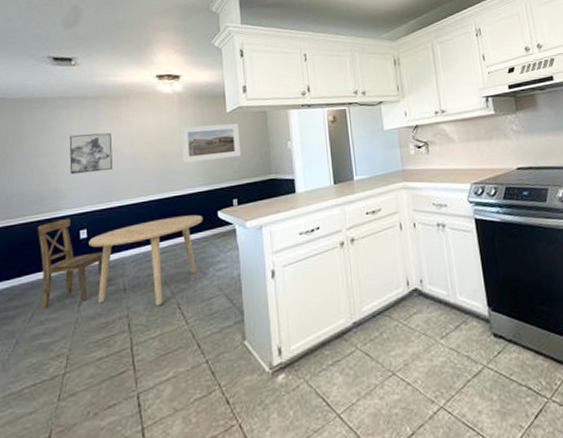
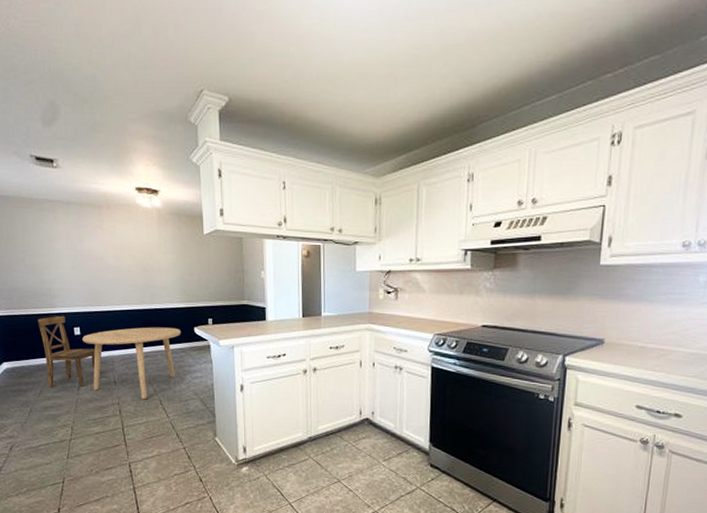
wall art: present [69,132,113,175] -> none [58,239,99,277]
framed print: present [180,123,242,163] -> none [160,243,217,280]

